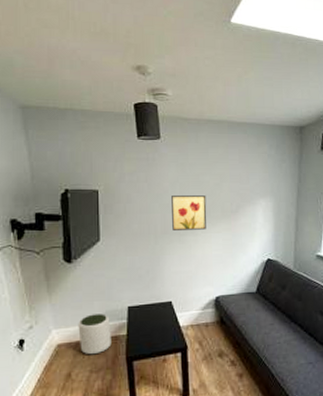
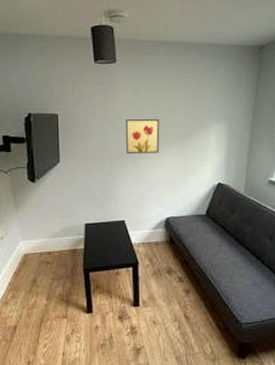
plant pot: present [78,314,112,355] -> none [42,229,71,265]

